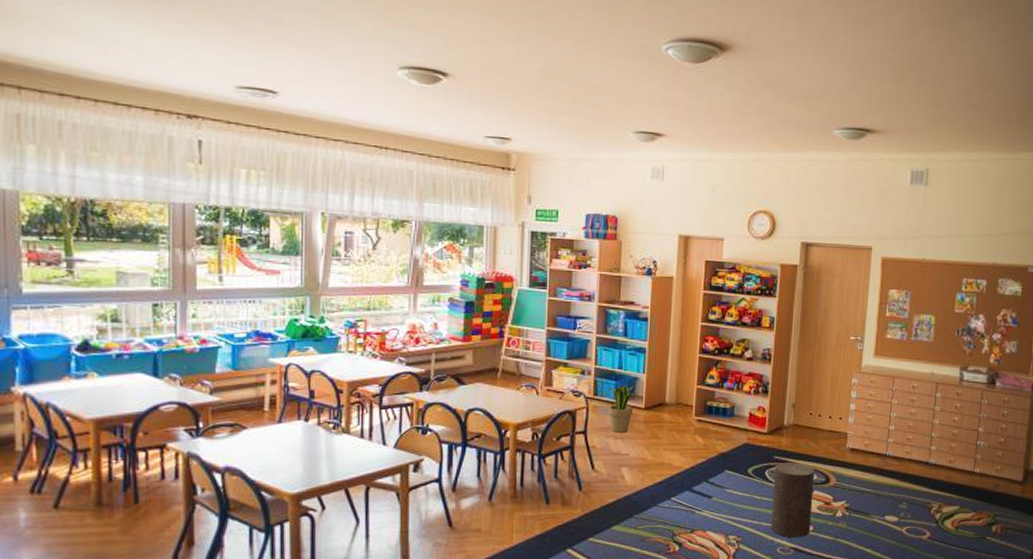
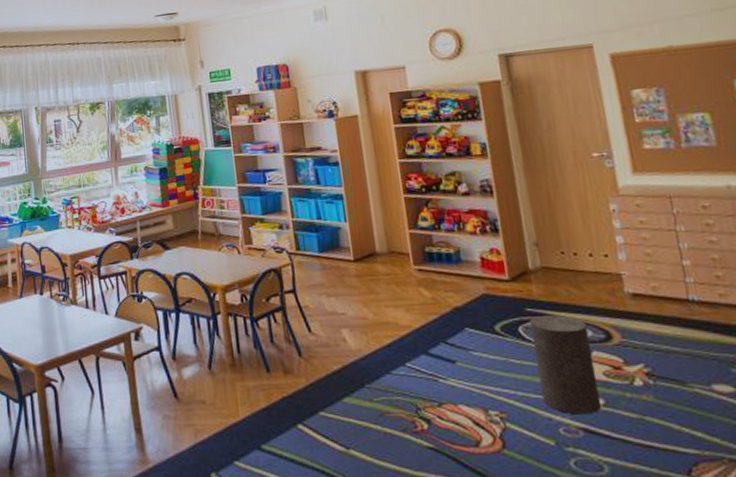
potted plant: present [608,384,635,433] -> none [310,235,342,290]

